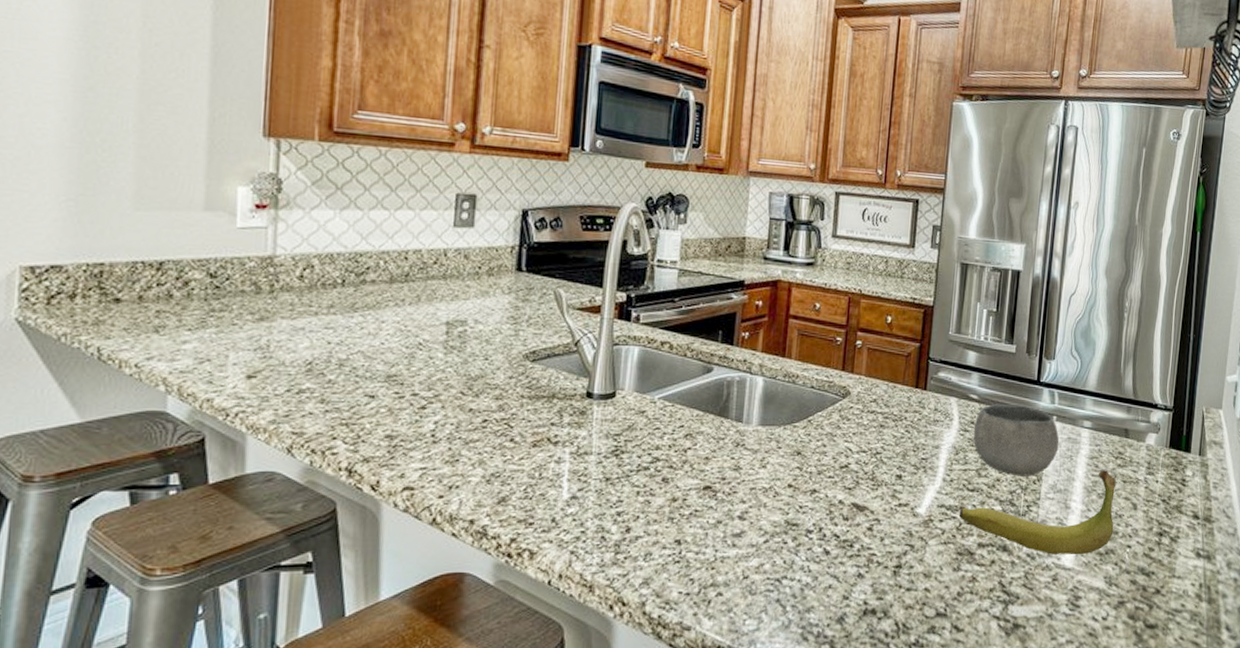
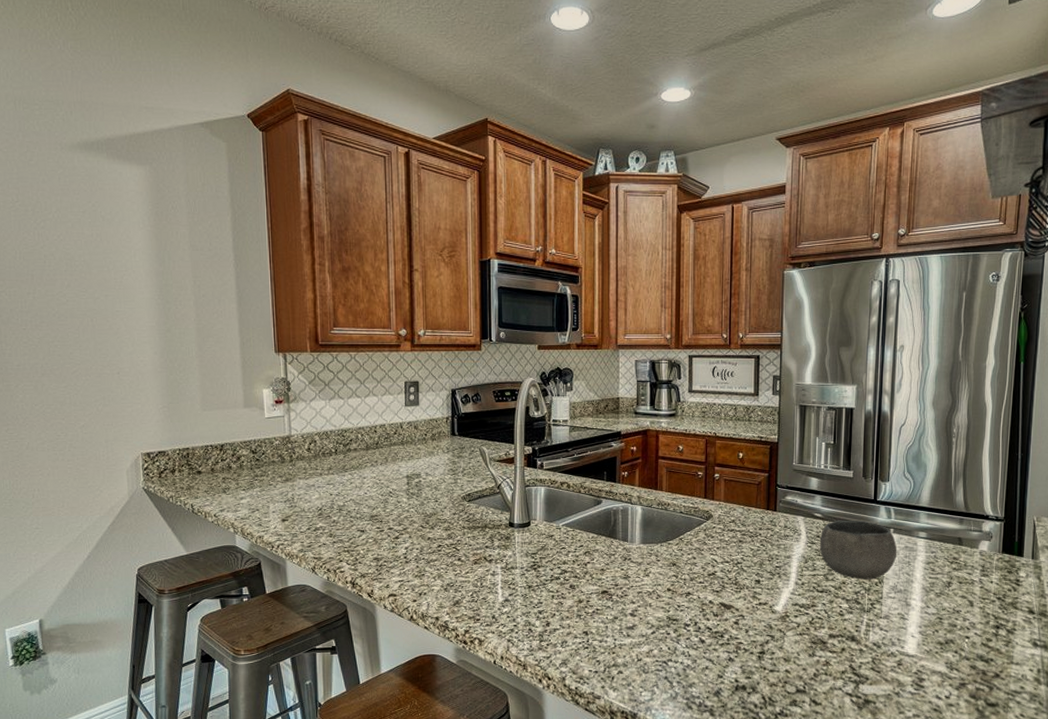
banana: present [958,470,1116,555] -> none [811,573,952,645]

